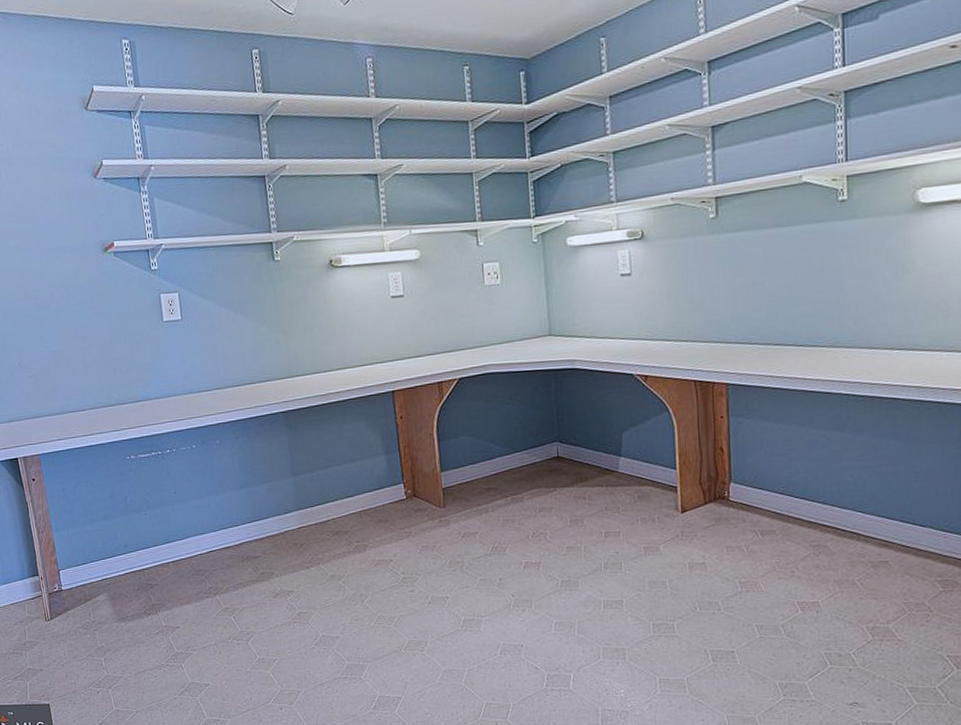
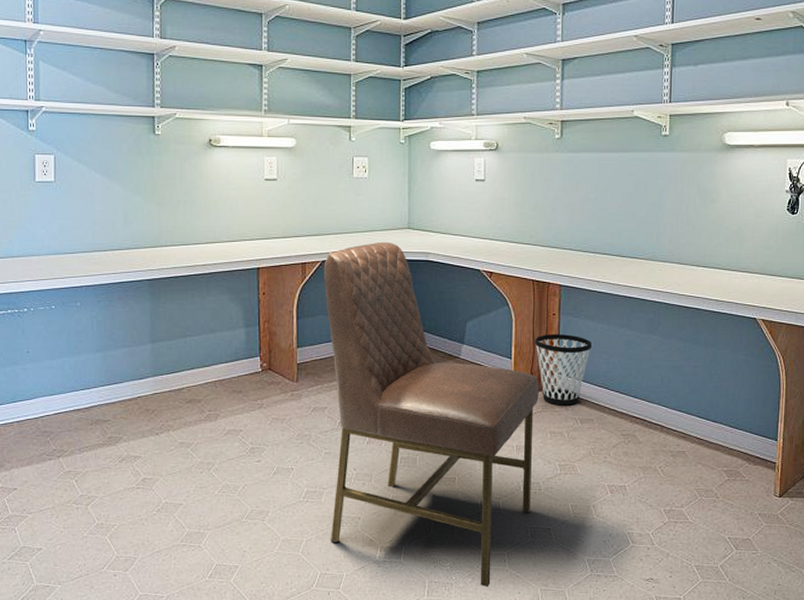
chair: none [461,352,711,714] -> present [323,241,539,587]
wastebasket: none [700,438,770,519] -> present [534,334,593,407]

